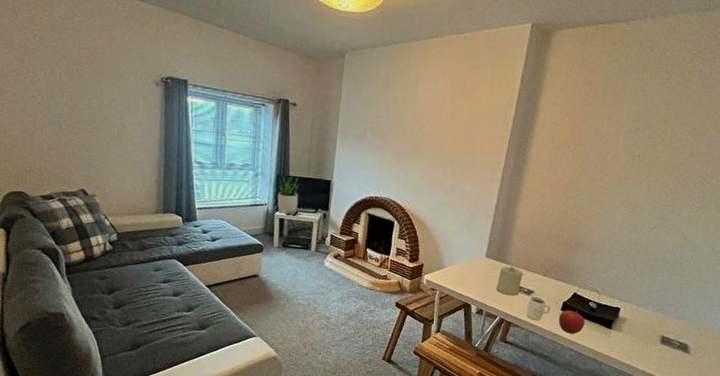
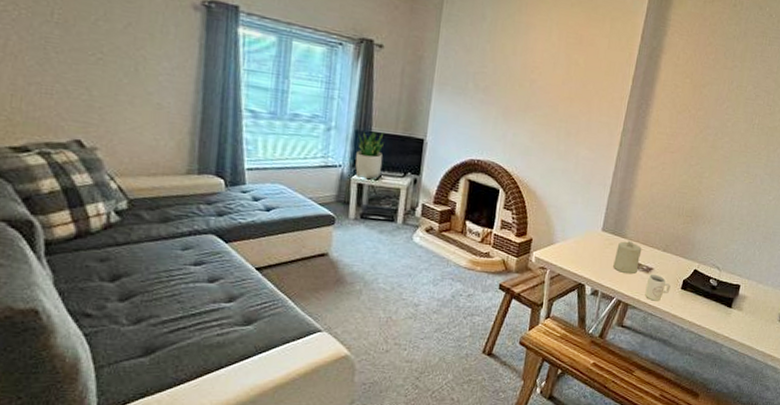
fruit: present [558,310,585,334] -> none [678,288,706,315]

